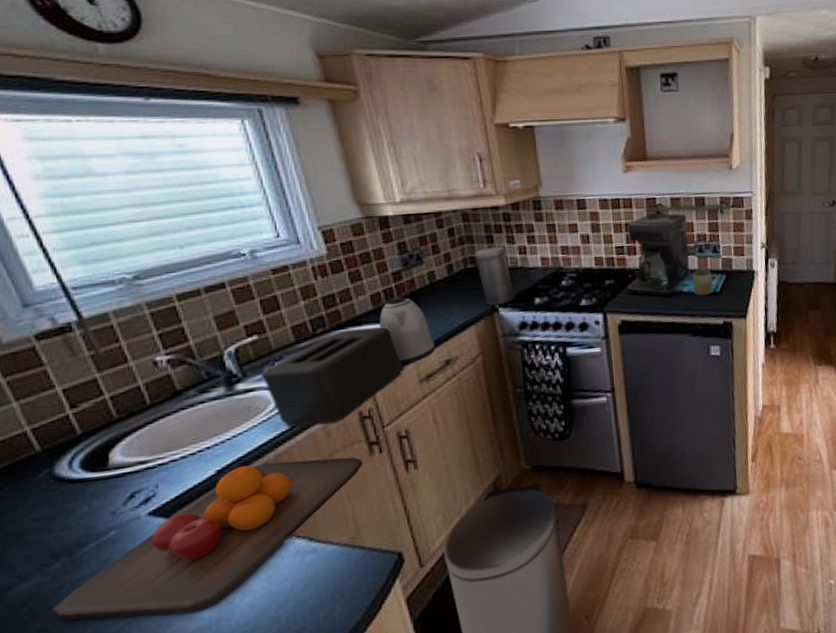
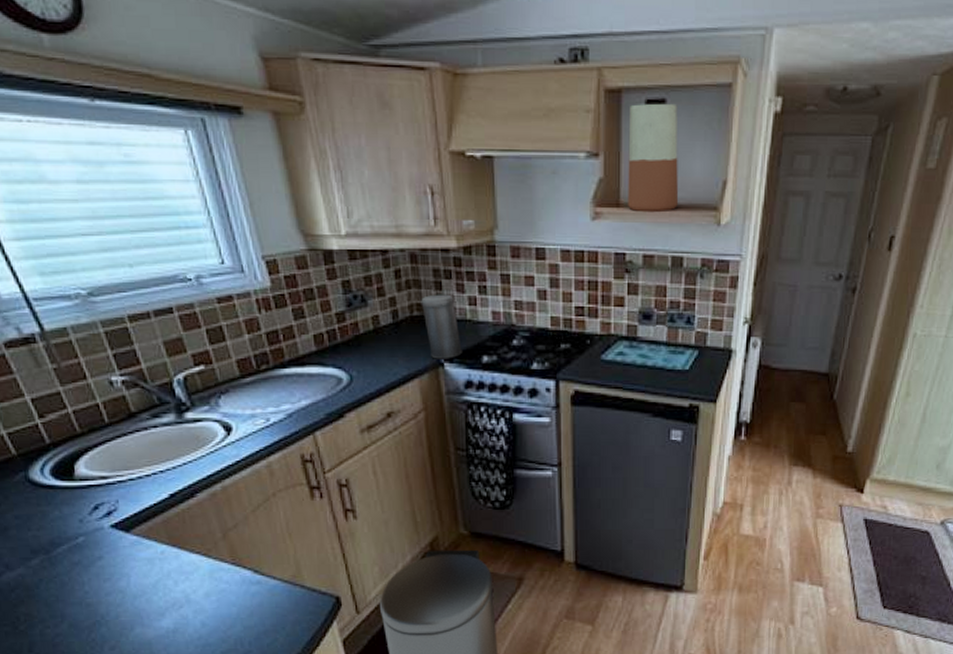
chopping board: present [53,457,363,621] -> none [35,493,304,621]
toaster: present [261,326,402,428] -> none [208,369,344,463]
kettle: present [379,296,436,365] -> none [322,339,378,412]
coffee maker: present [627,213,692,297] -> none [584,271,660,369]
vase: none [647,76,696,163] -> present [628,103,679,211]
mug: present [692,269,720,296] -> none [659,342,690,372]

